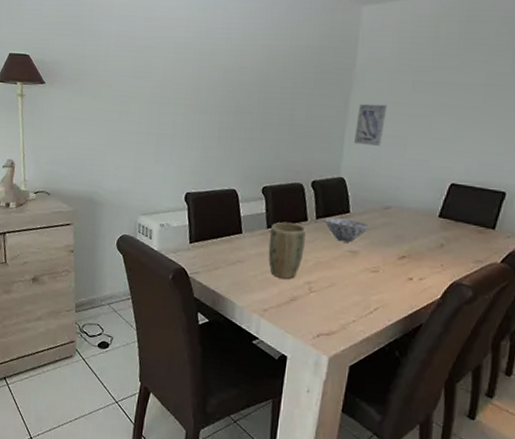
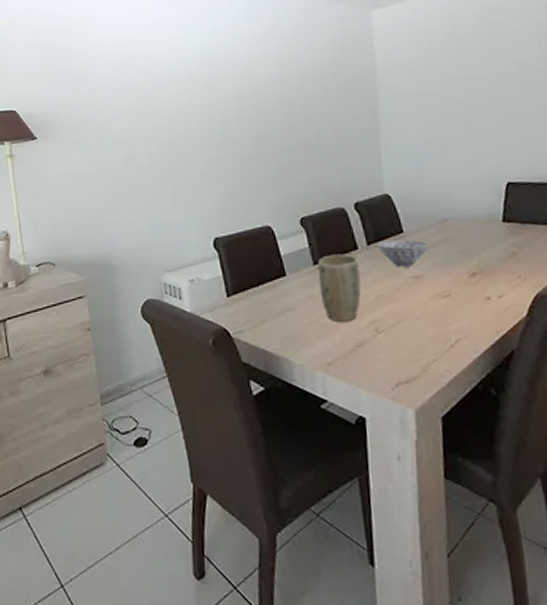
wall art: present [354,103,388,147] -> none [389,108,422,155]

